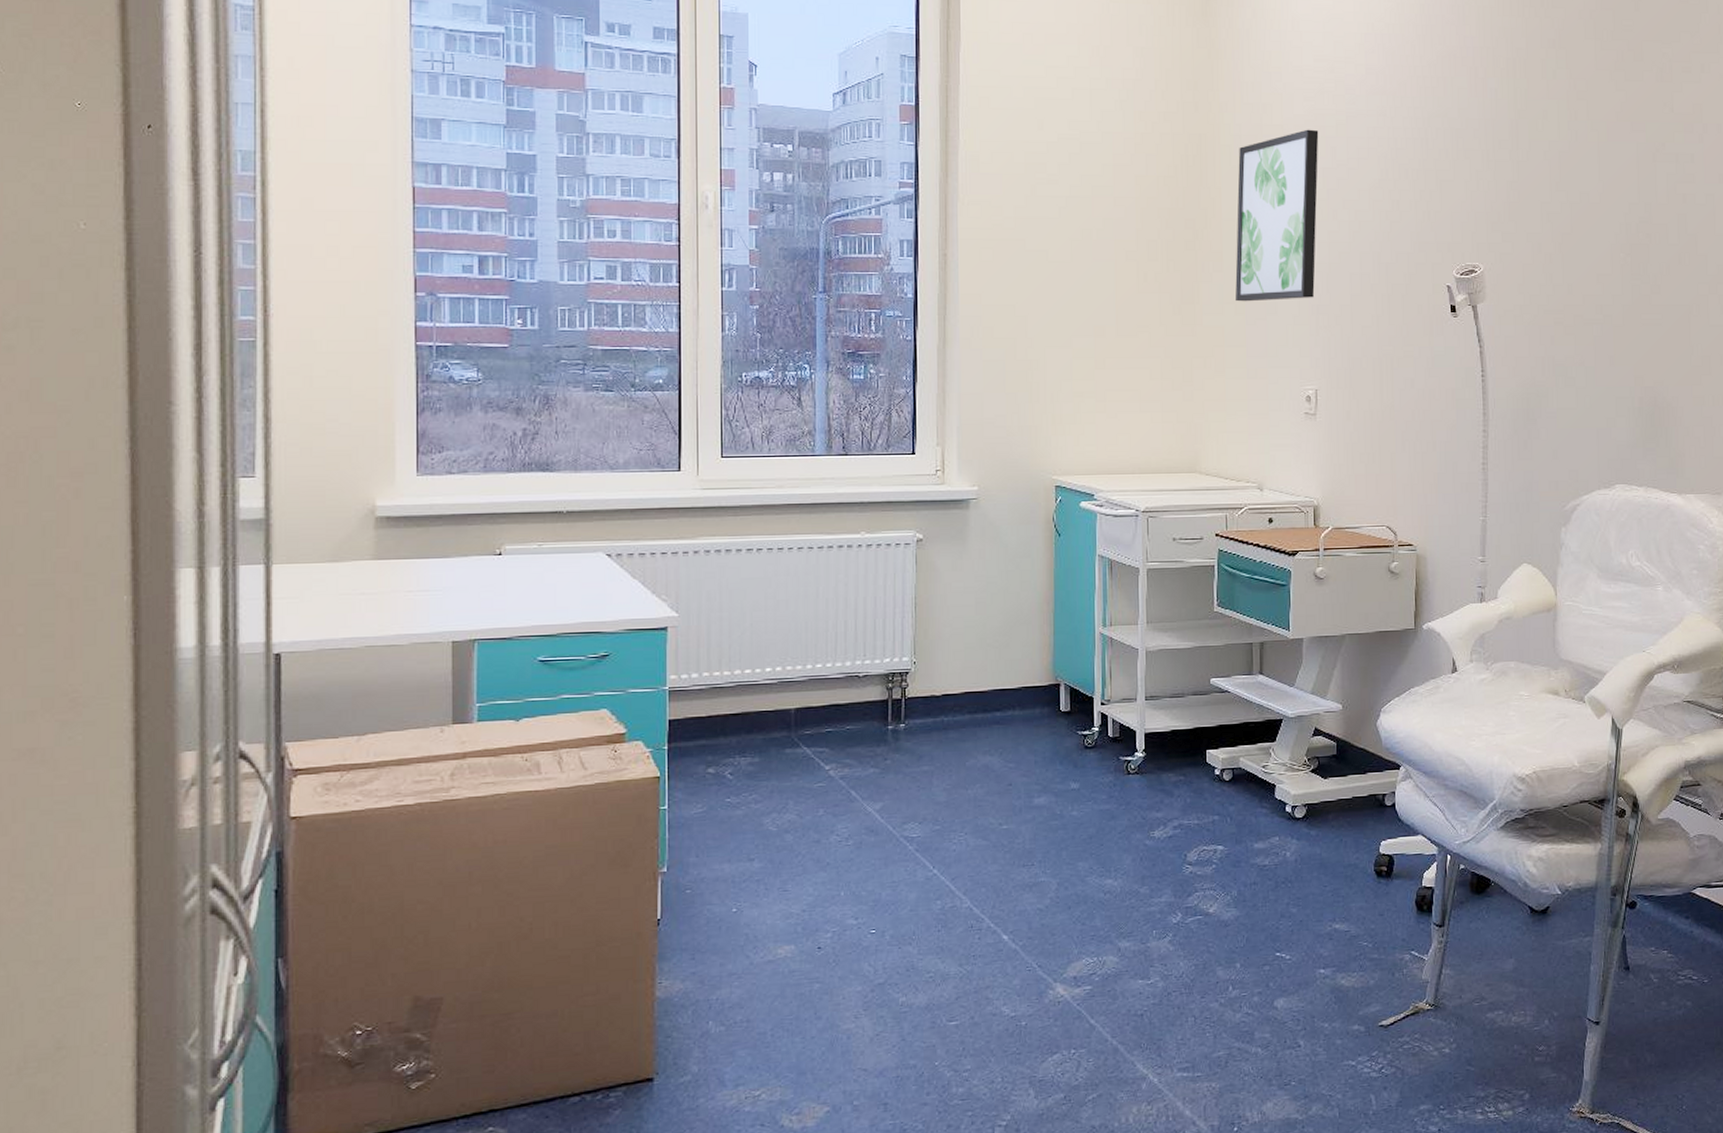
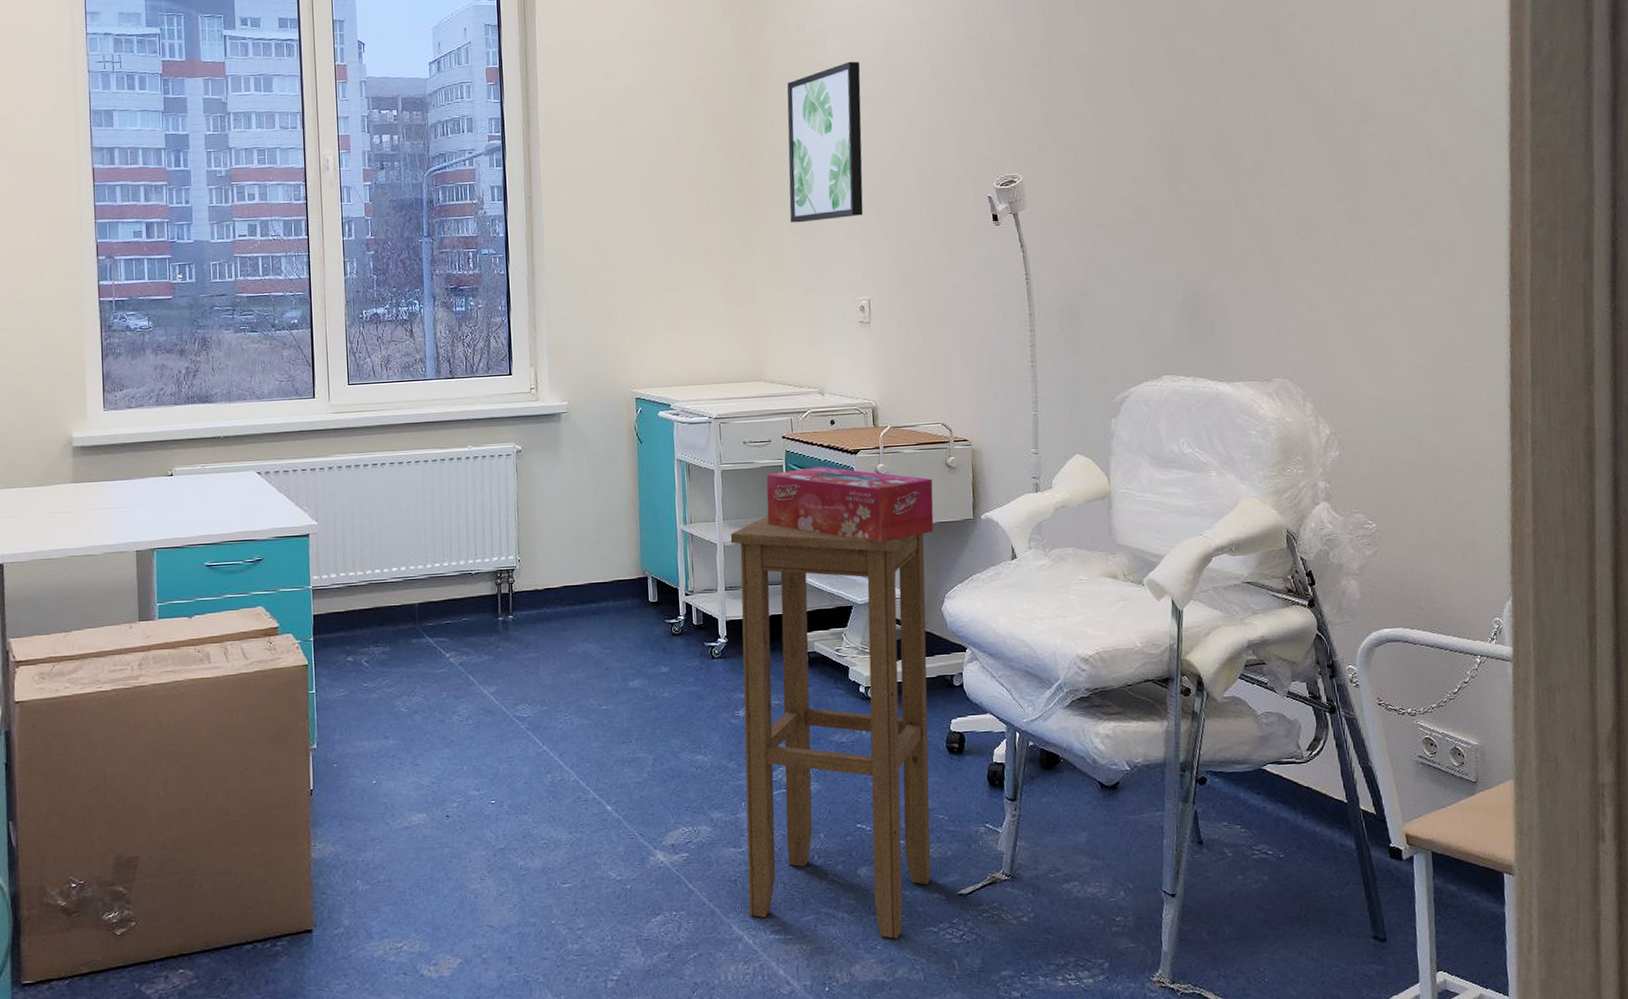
stool: none [1153,619,1362,1074] -> present [730,515,931,939]
tissue box: none [1195,568,1374,652] -> present [766,466,934,543]

